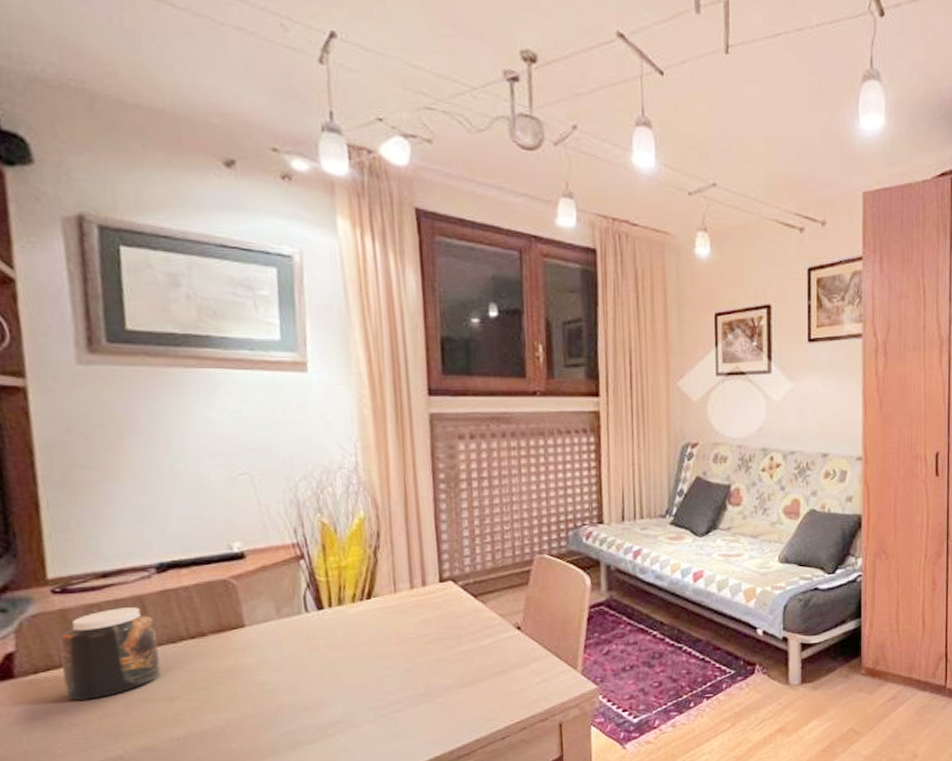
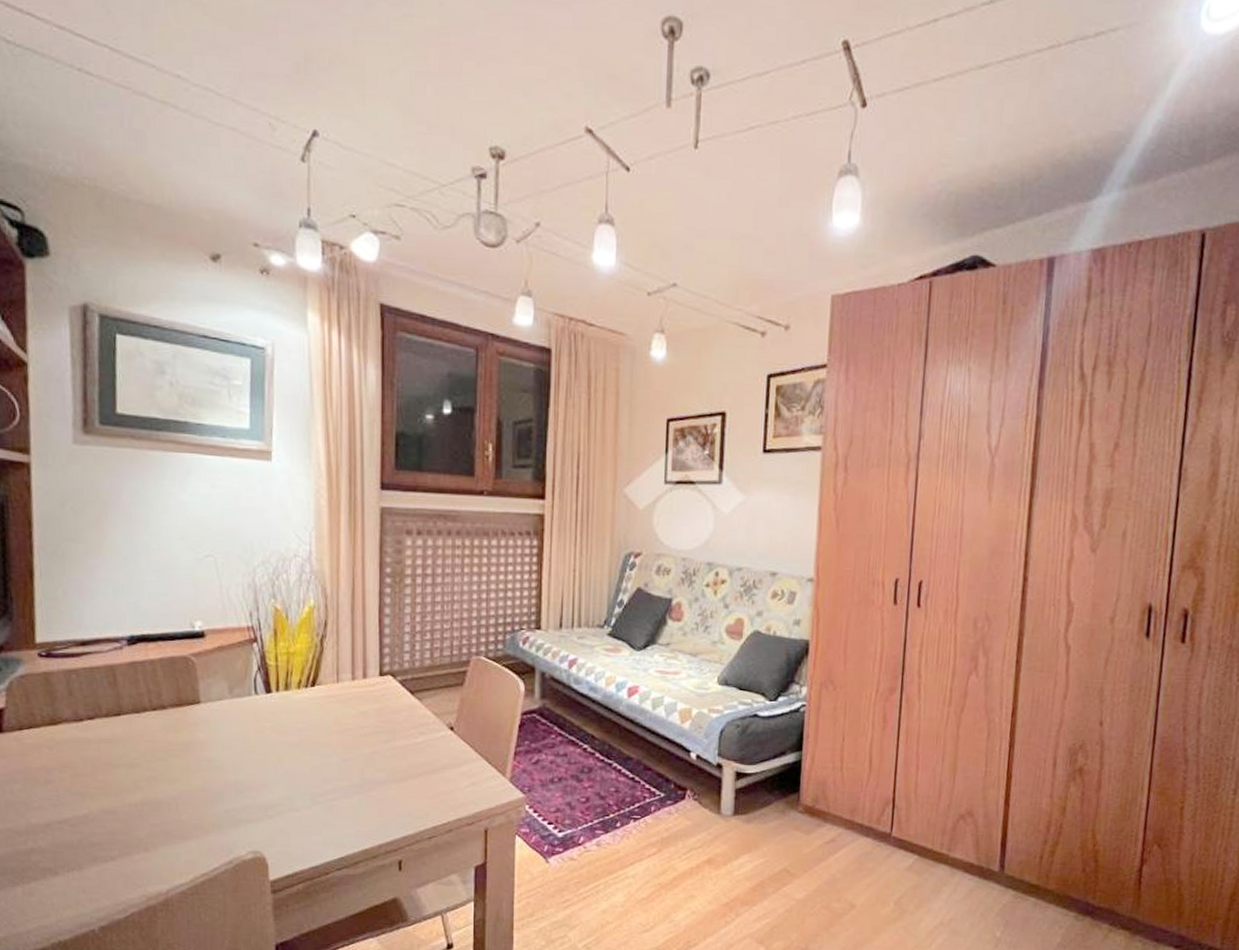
jar: present [59,607,161,701] -> none [41,675,125,759]

